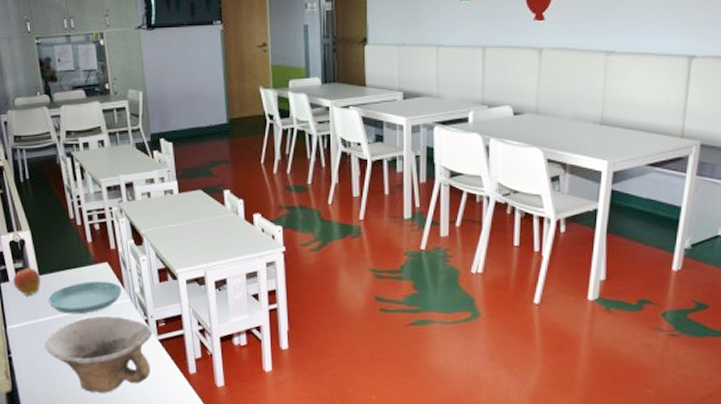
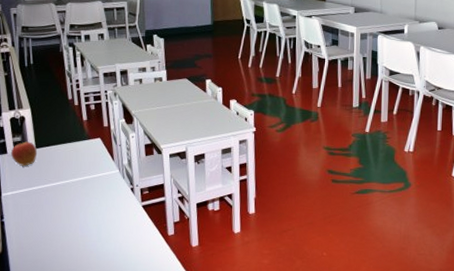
bowl: present [44,315,153,393] -> none [36,184,137,253]
saucer: present [48,281,122,315] -> none [43,154,111,183]

